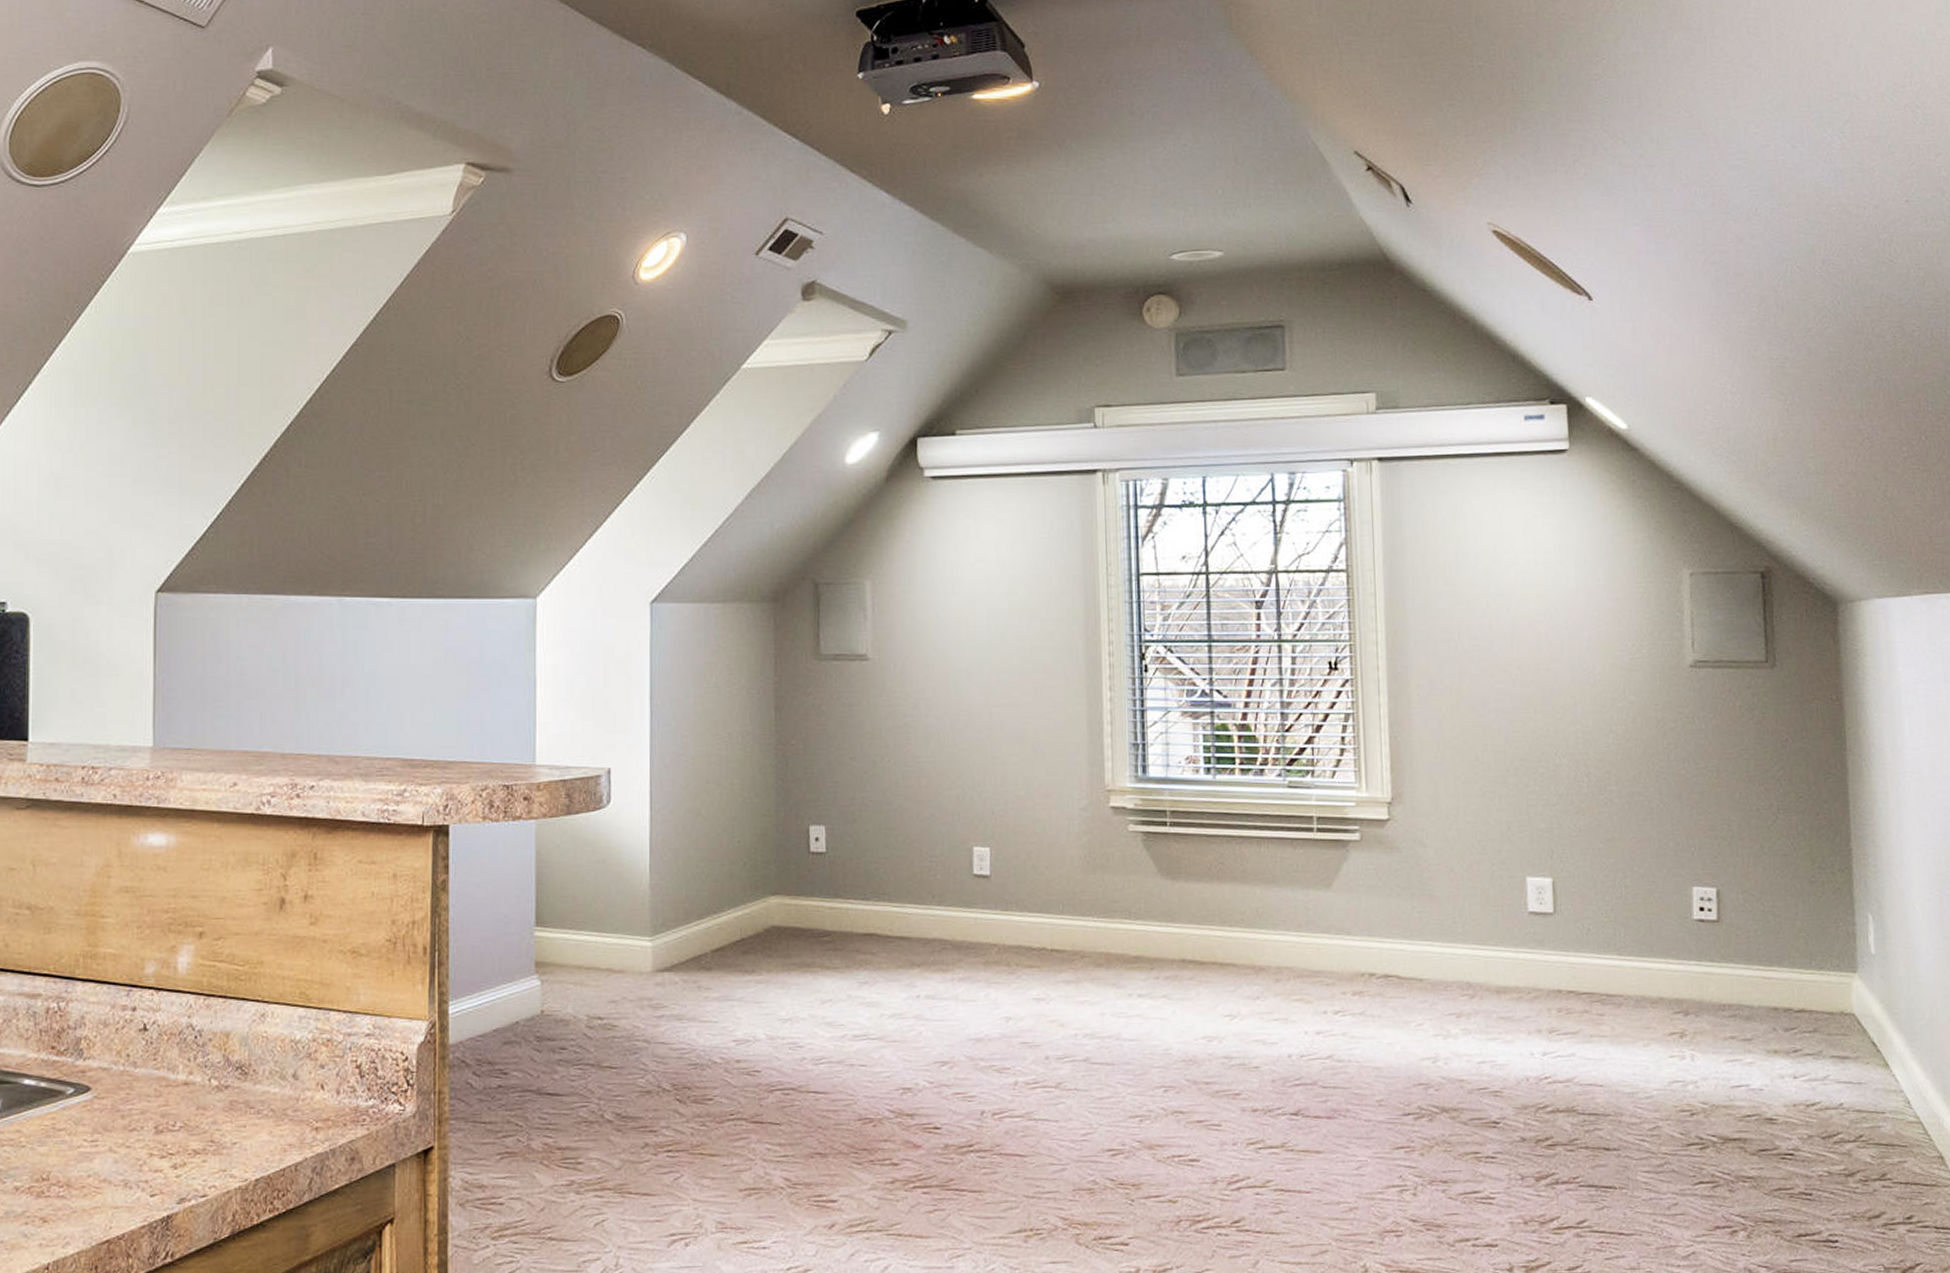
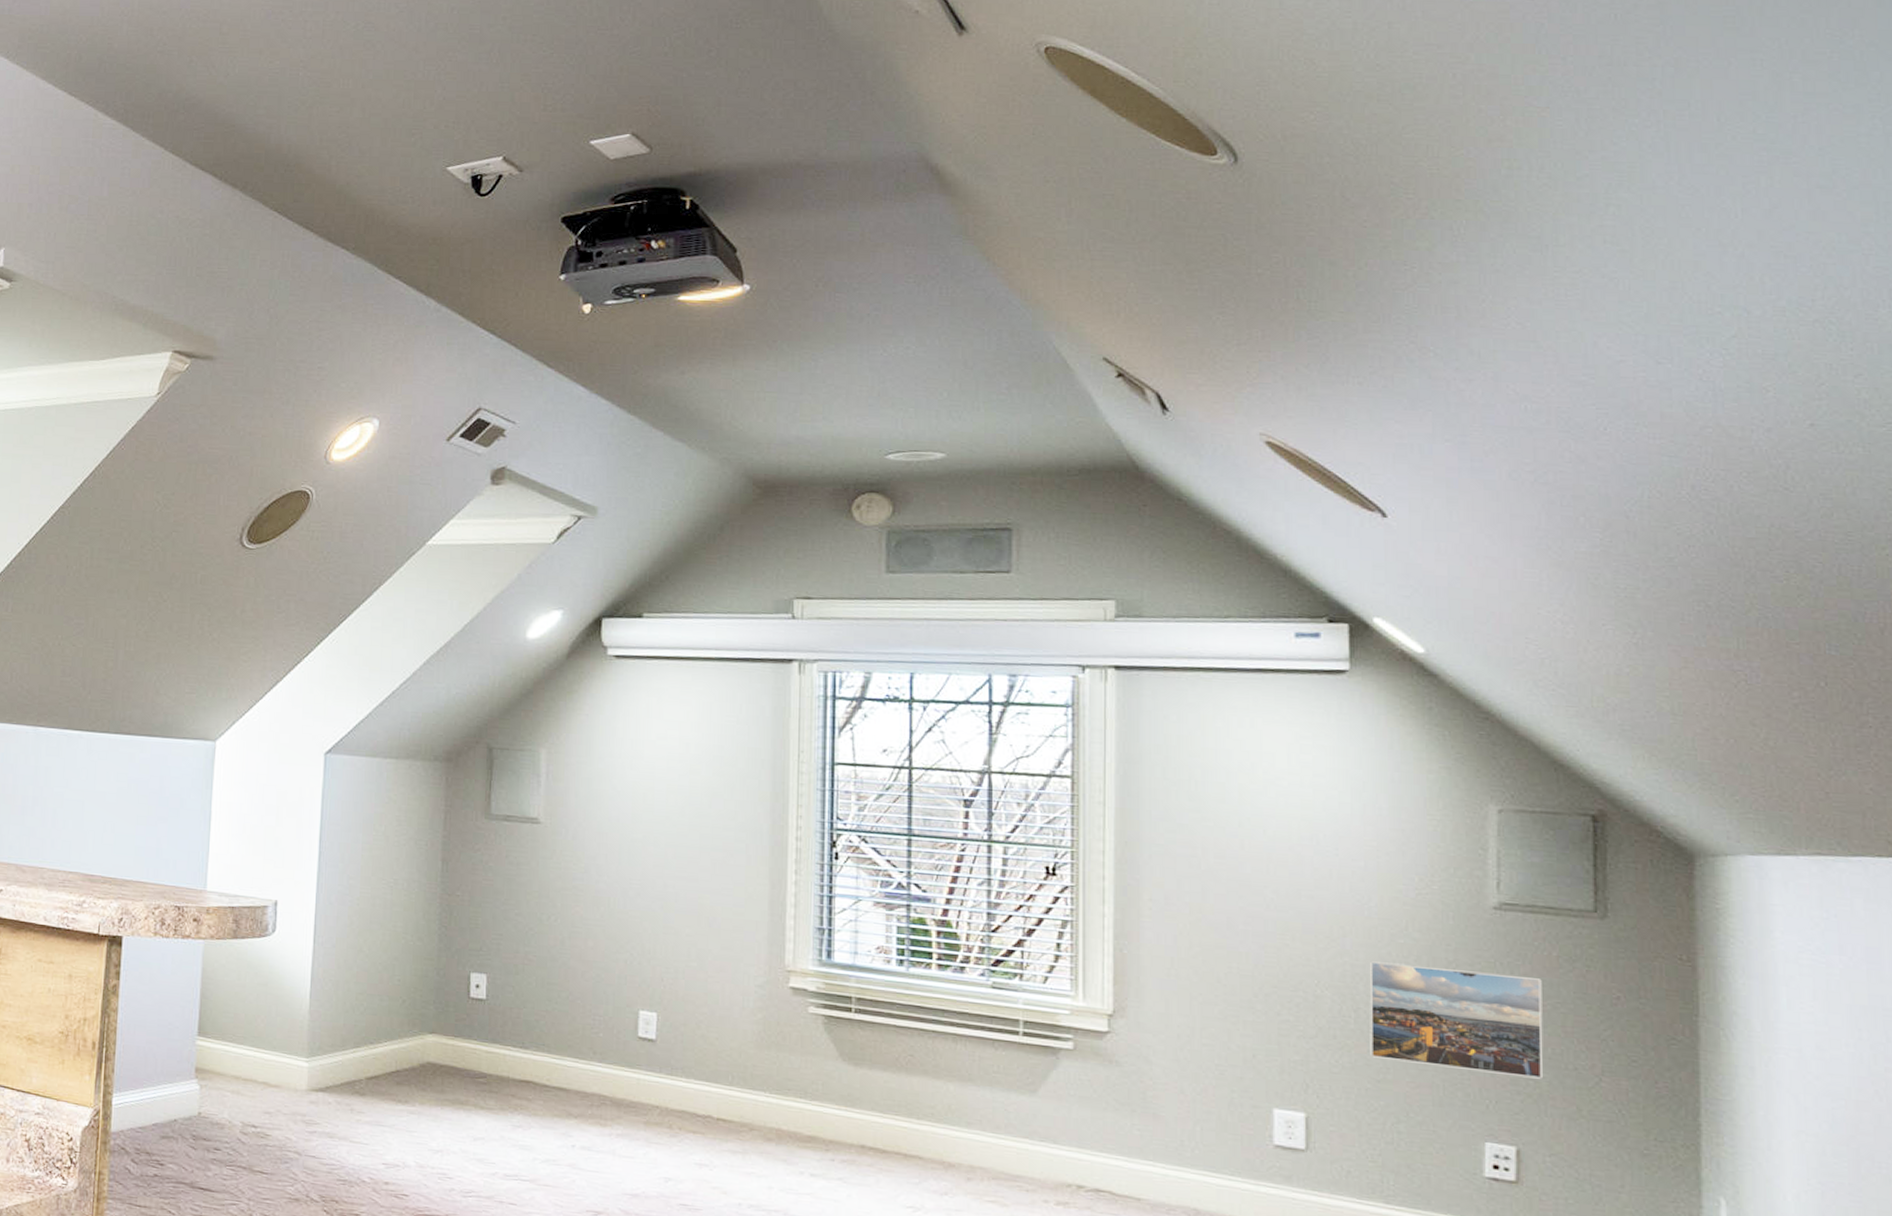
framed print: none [1597,726,1734,823] -> present [1369,961,1544,1079]

